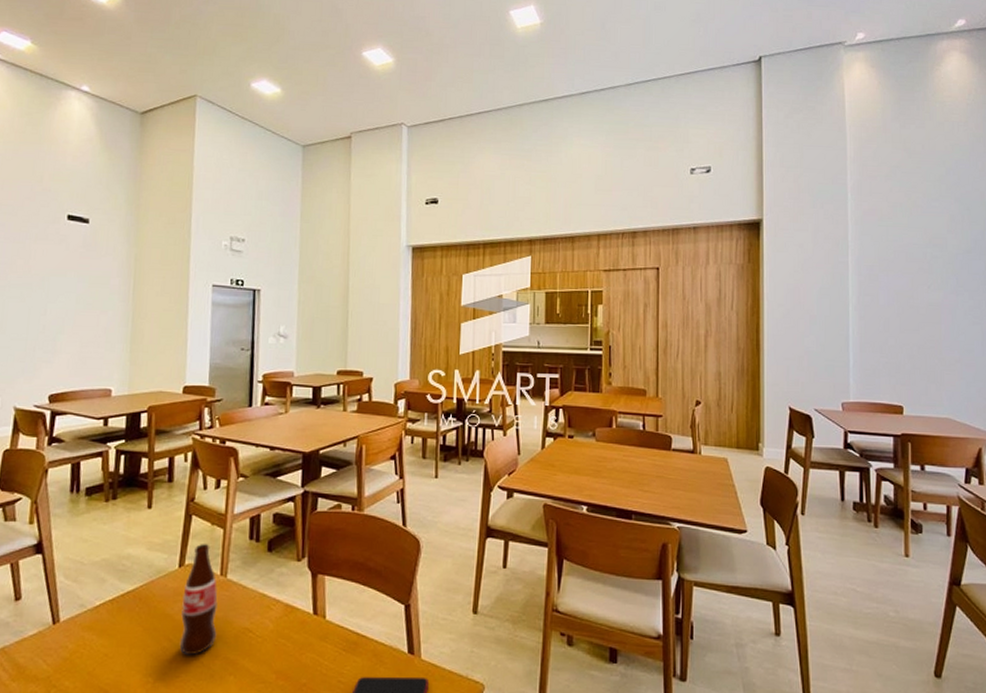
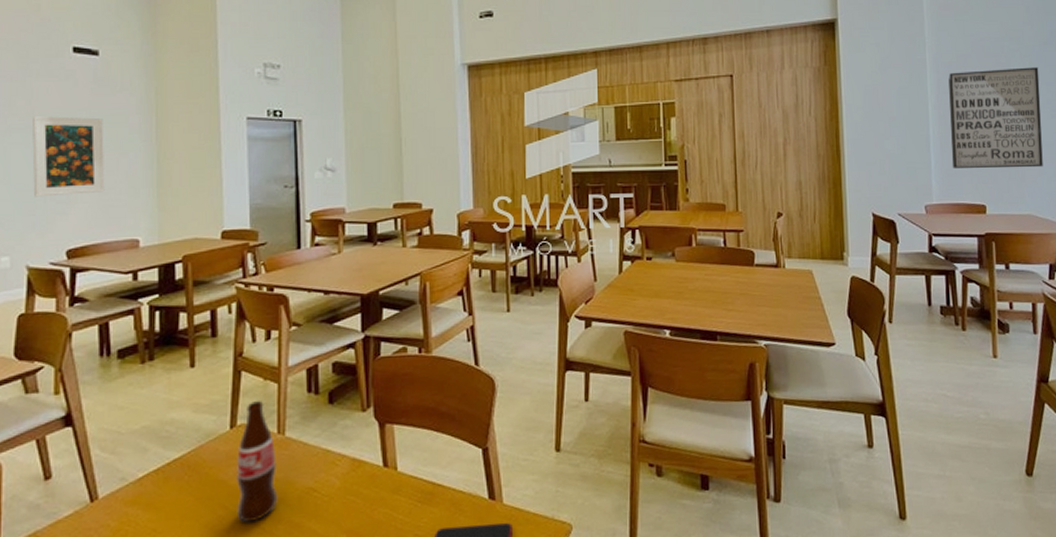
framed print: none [25,275,89,346] -> present [32,116,105,197]
wall art: none [870,274,963,373] -> present [948,67,1043,169]

